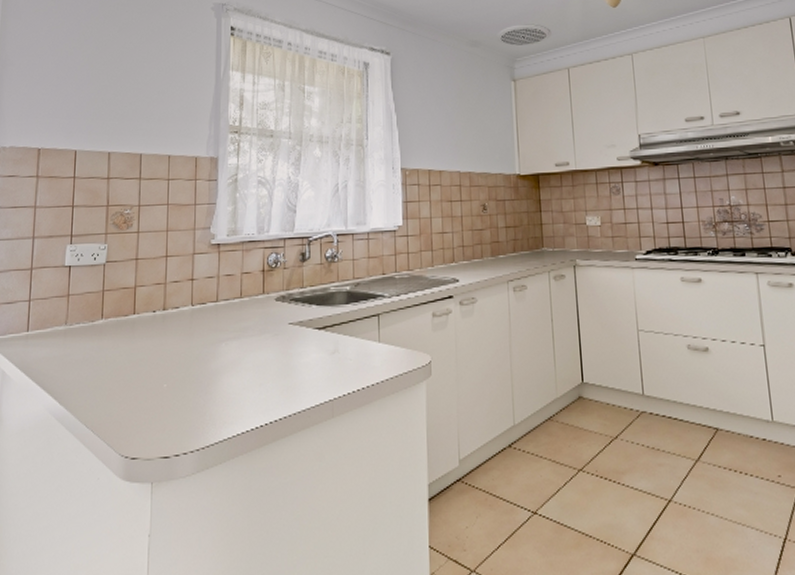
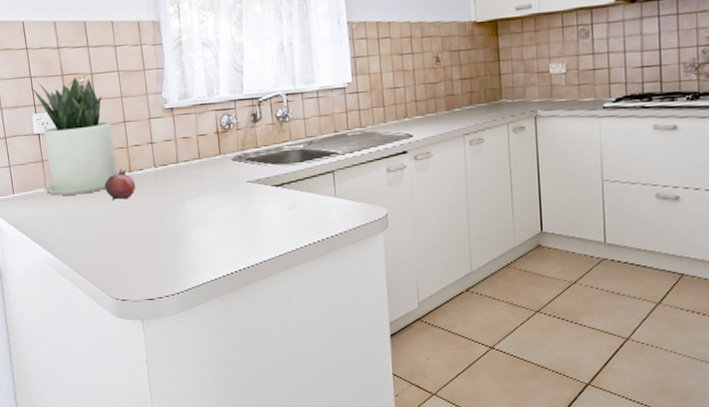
planter: none [64,209,151,335] -> present [32,77,118,196]
fruit: none [133,307,168,341] -> present [104,169,136,200]

